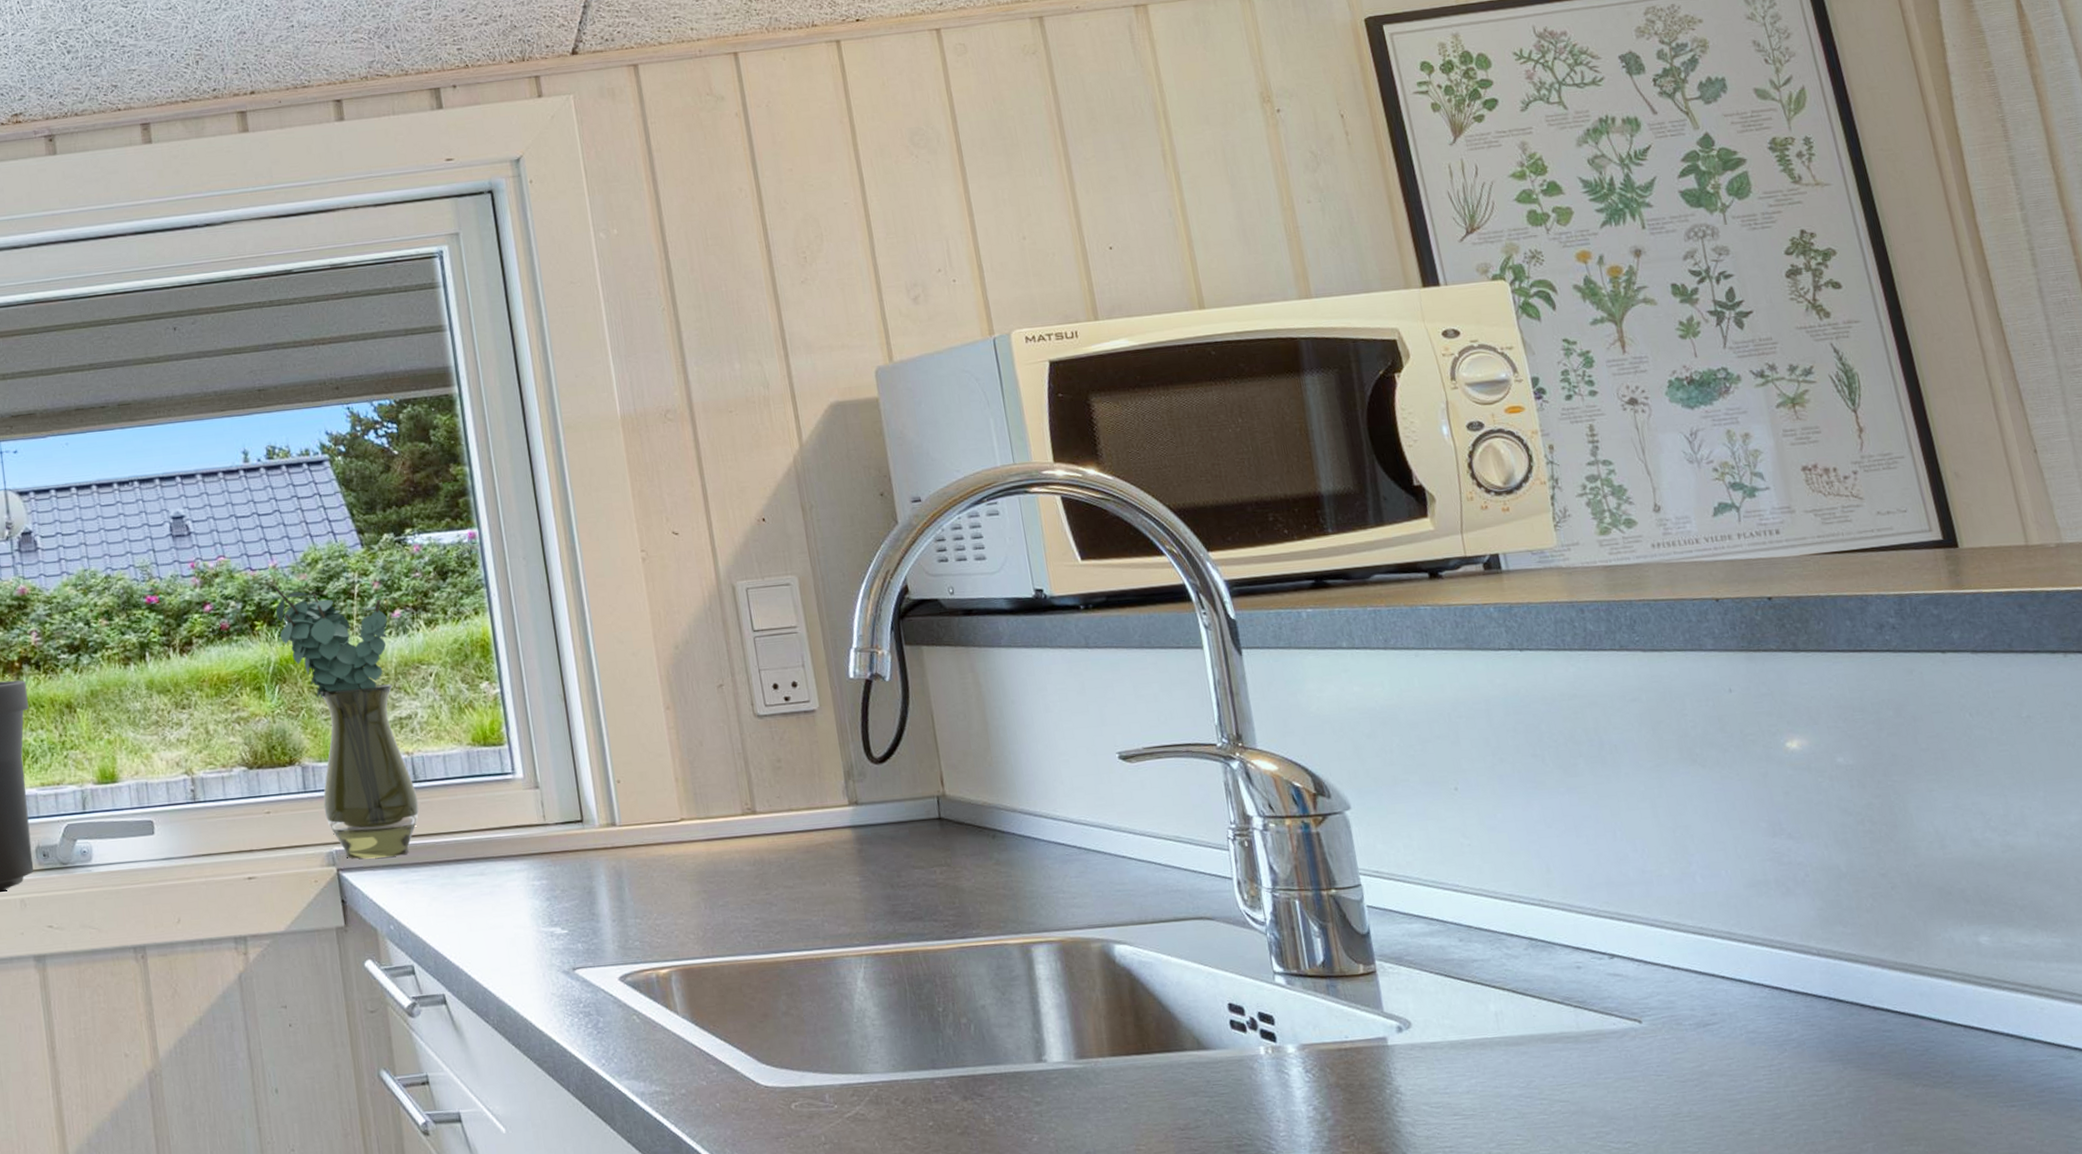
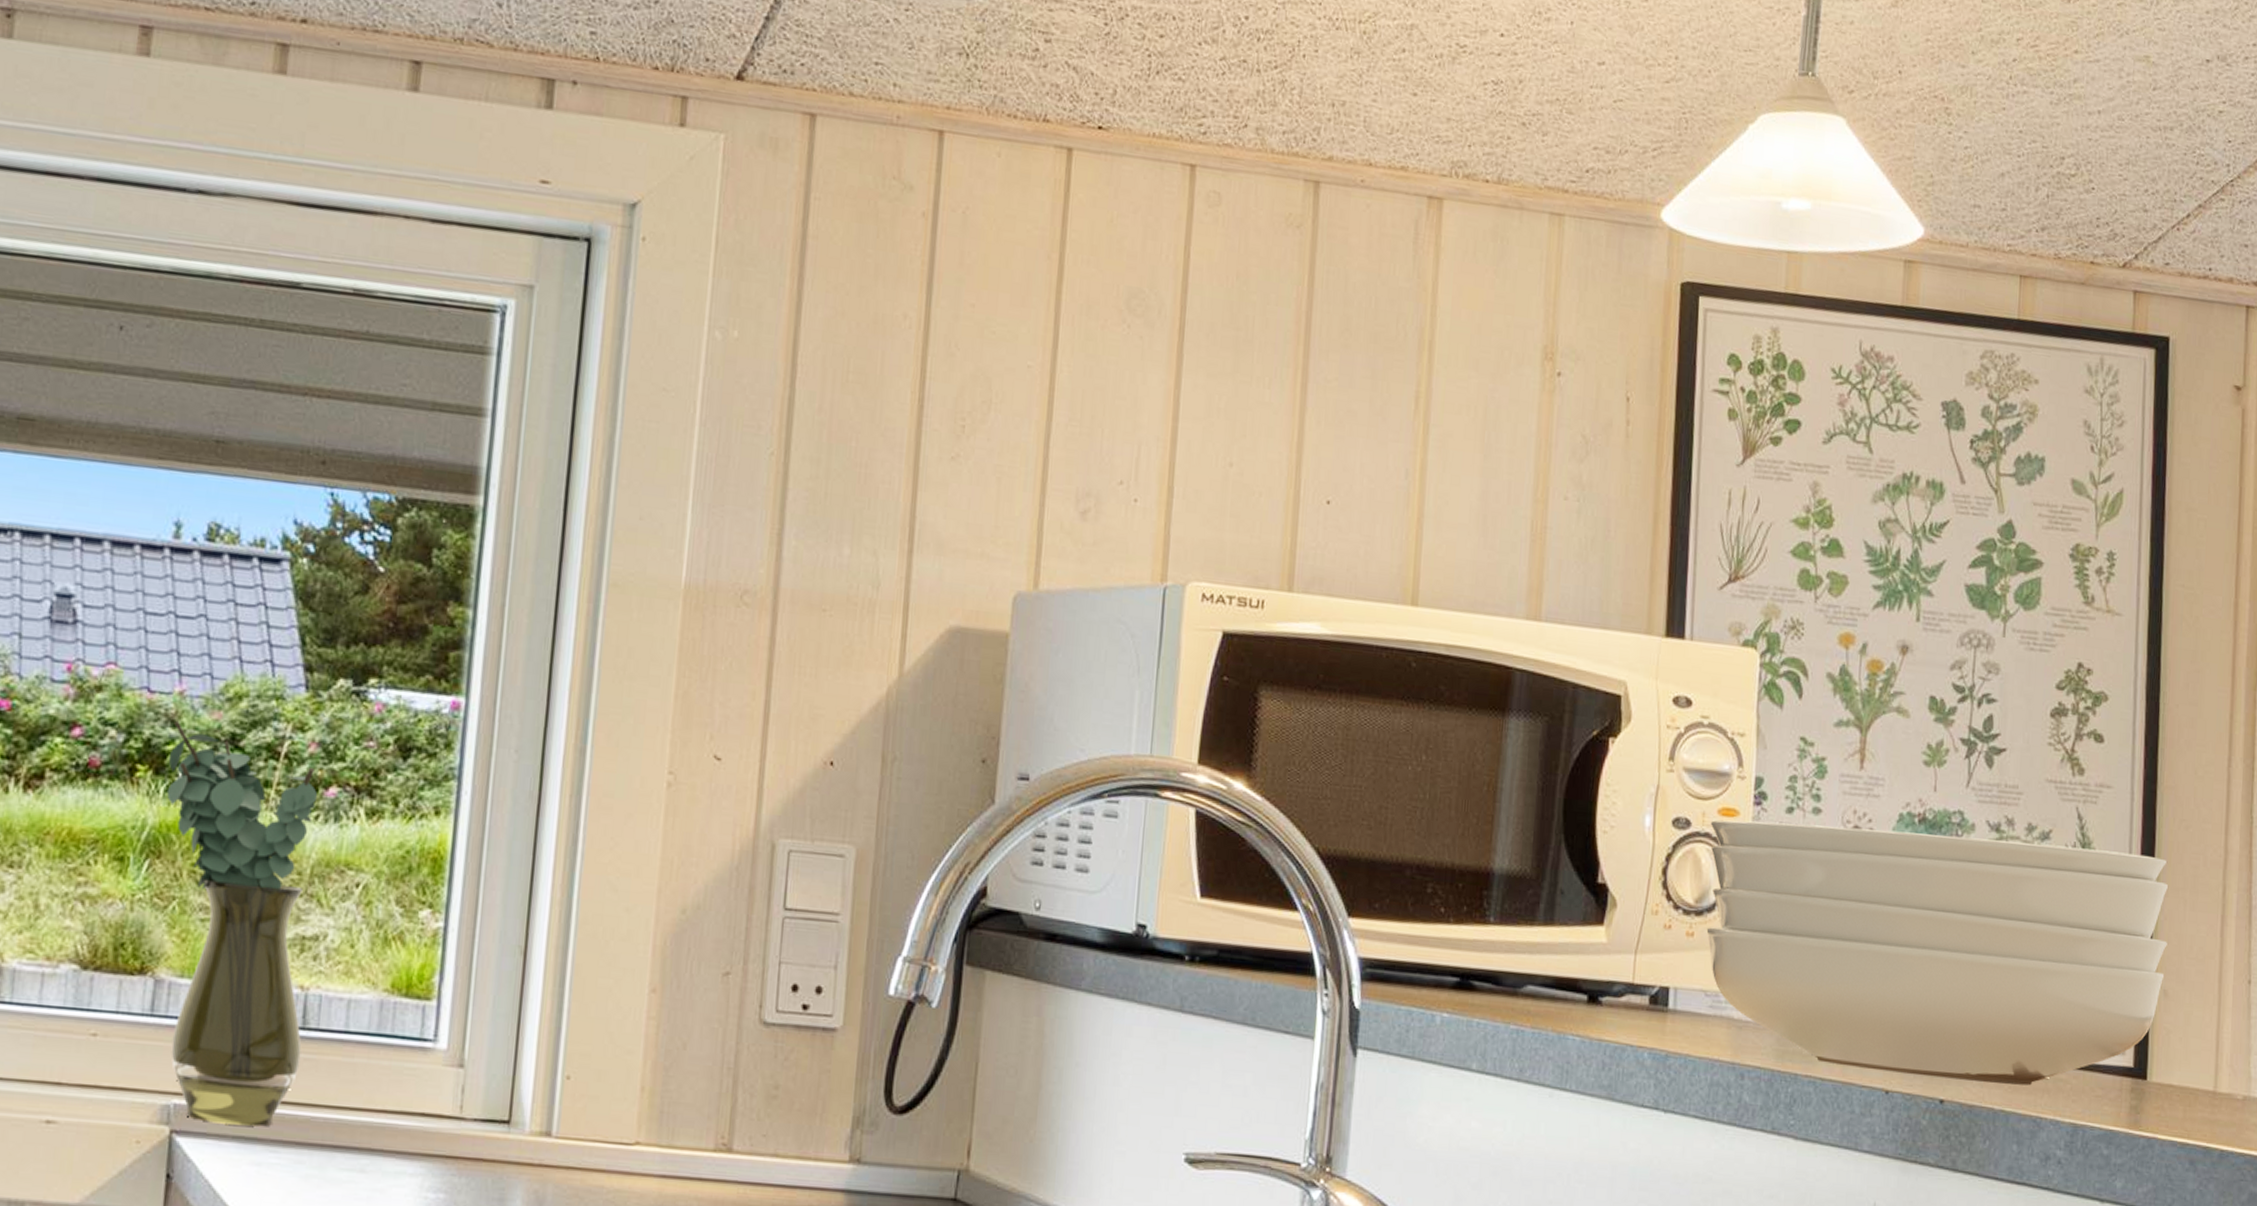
bowl: none [1500,368,1952,587] -> present [1706,820,2169,1086]

